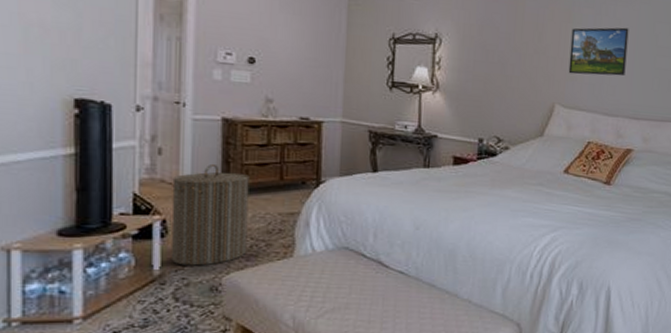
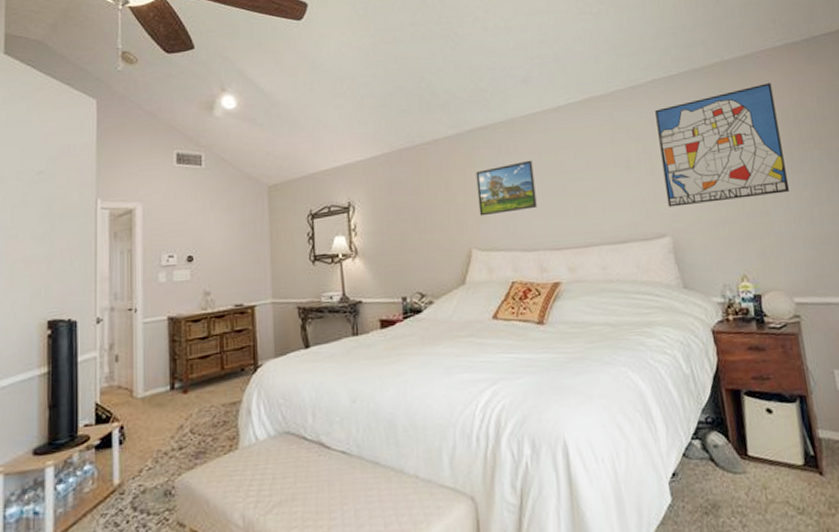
laundry hamper: present [171,163,249,266] -> none [128,363,196,472]

